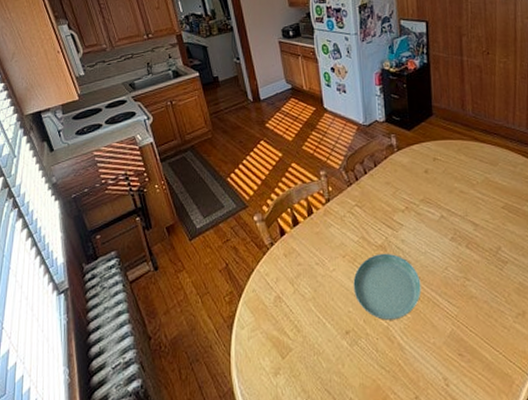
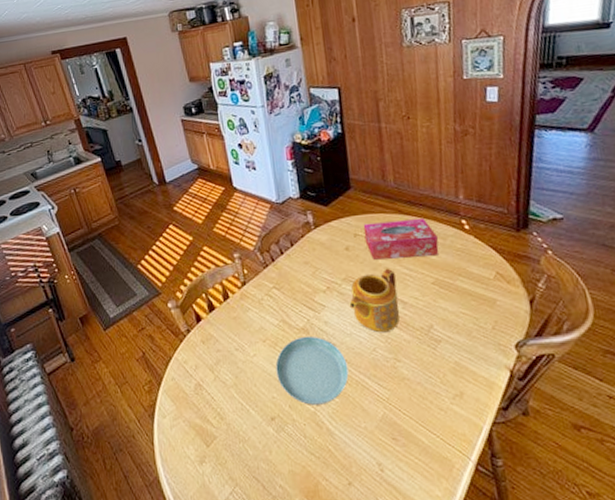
teapot: none [425,191,471,251] -> present [349,268,400,332]
tissue box: none [442,147,510,183] -> present [363,219,439,260]

